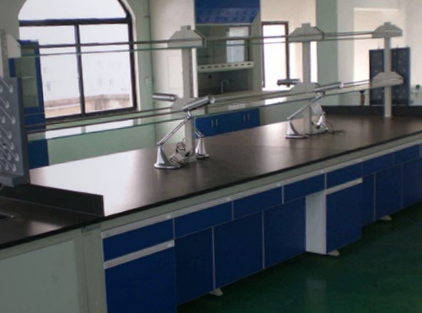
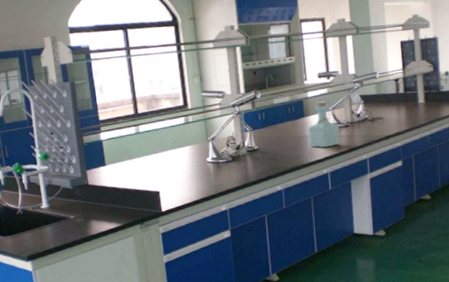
bottle: none [263,110,297,160] -> present [308,101,340,148]

